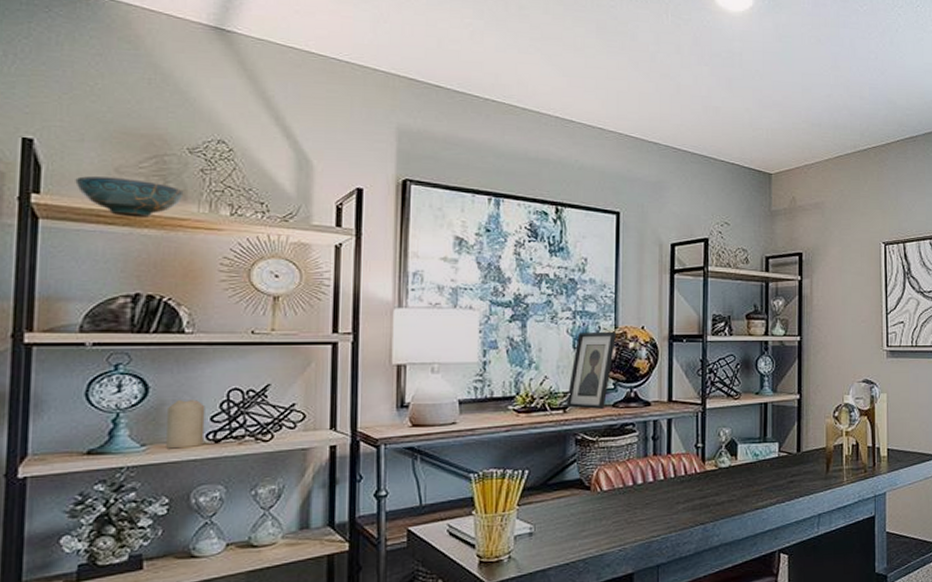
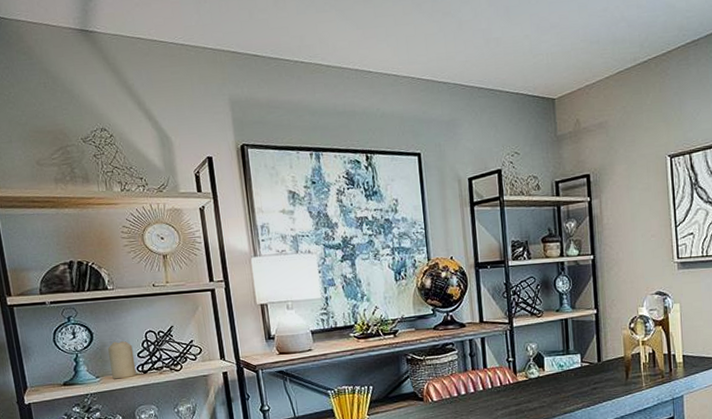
decorative bowl: present [75,176,184,219] -> none [13,168,87,201]
picture frame: present [566,331,617,409] -> none [395,263,431,333]

